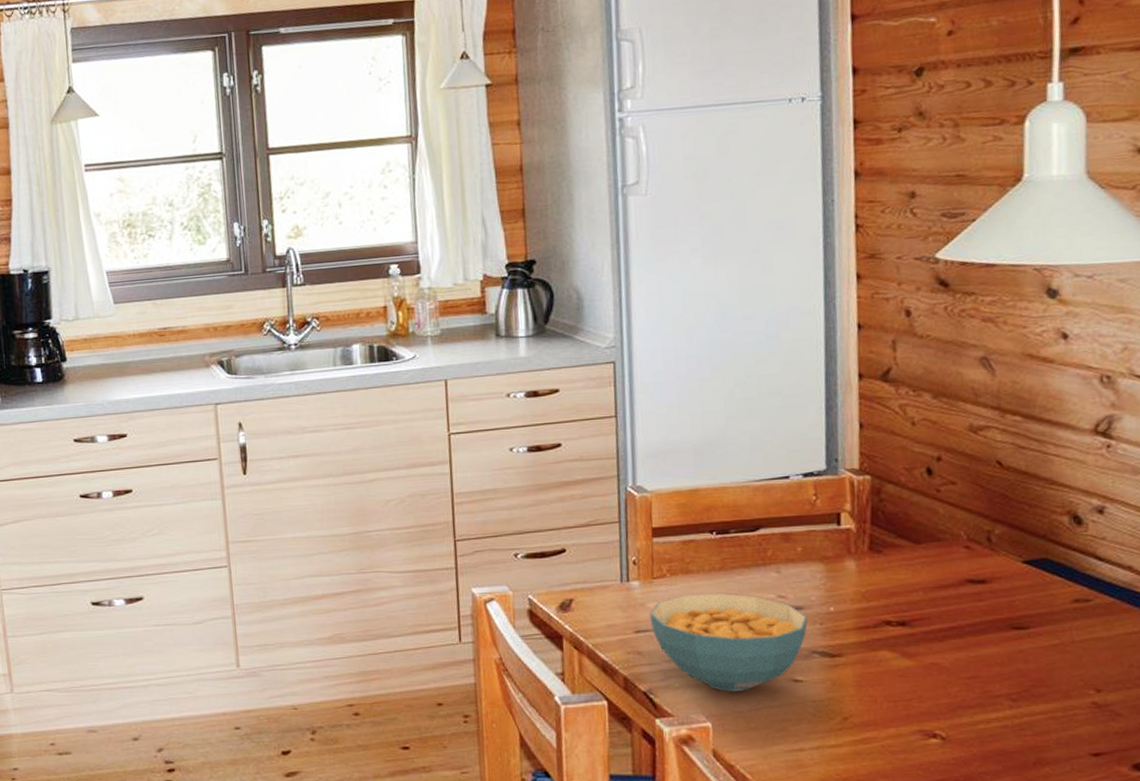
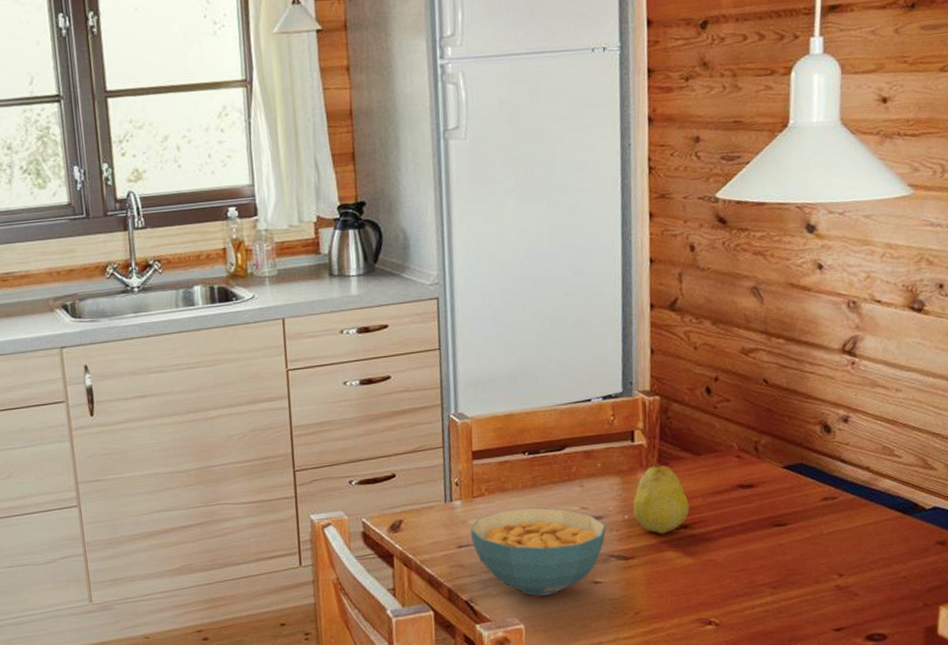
fruit: none [839,545,908,630] -> present [633,459,690,534]

